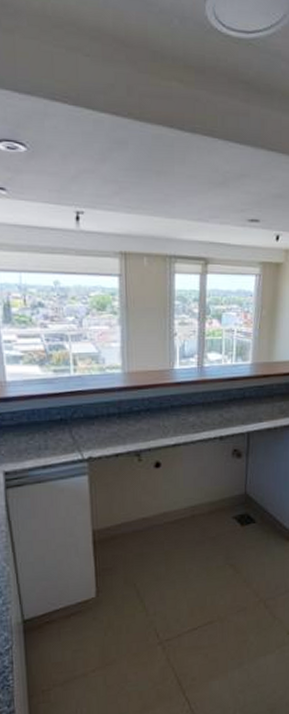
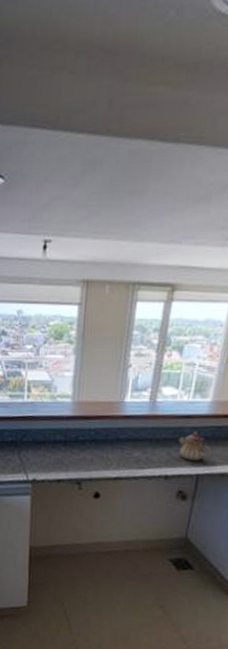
teapot: none [228,392,257,420] -> present [179,431,212,461]

